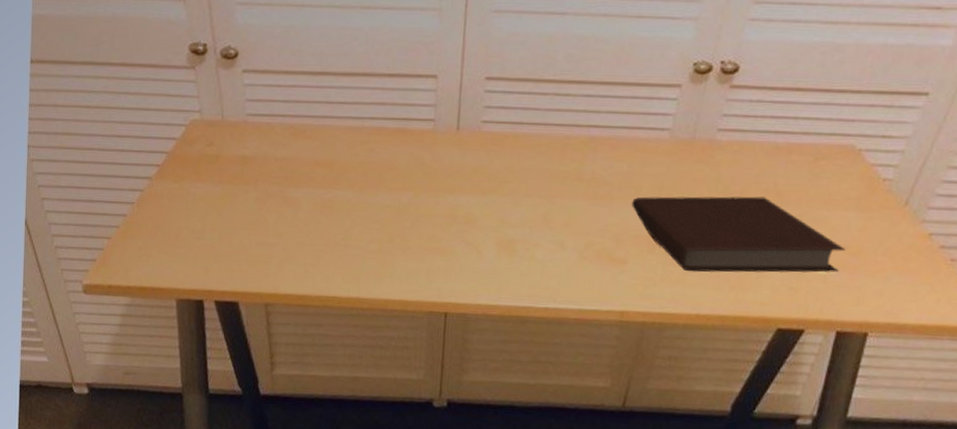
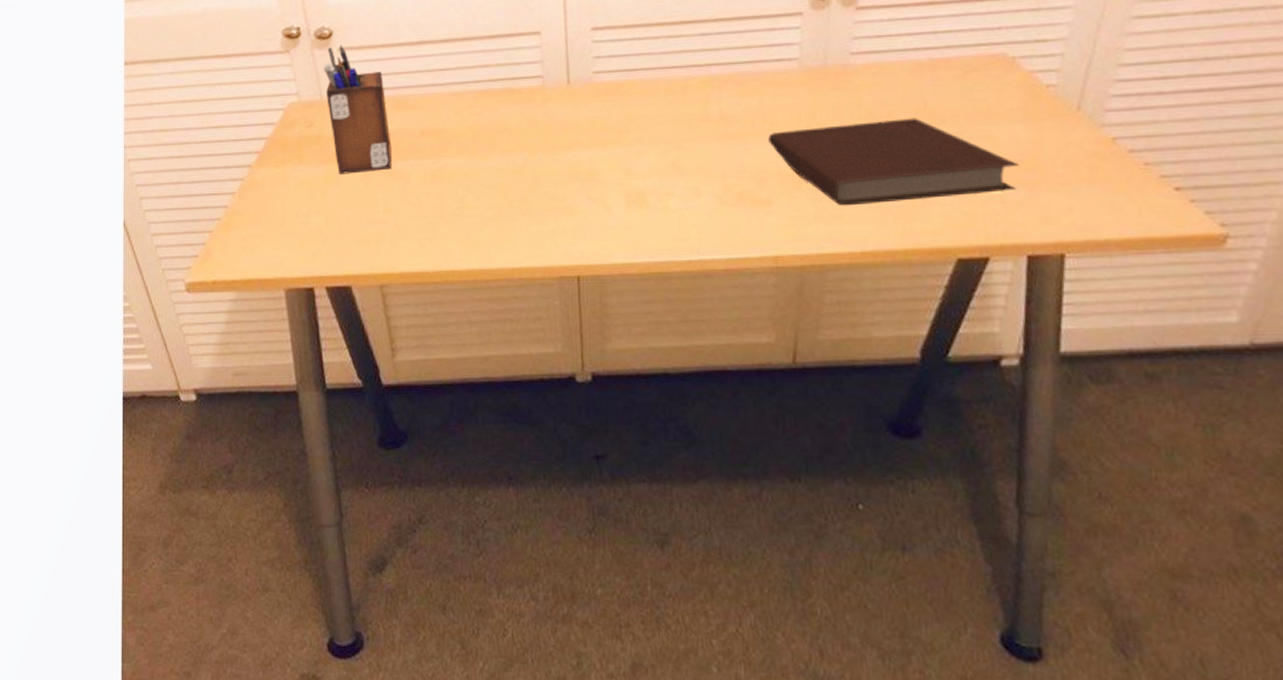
desk organizer: none [226,66,286,196] -> present [322,45,392,175]

